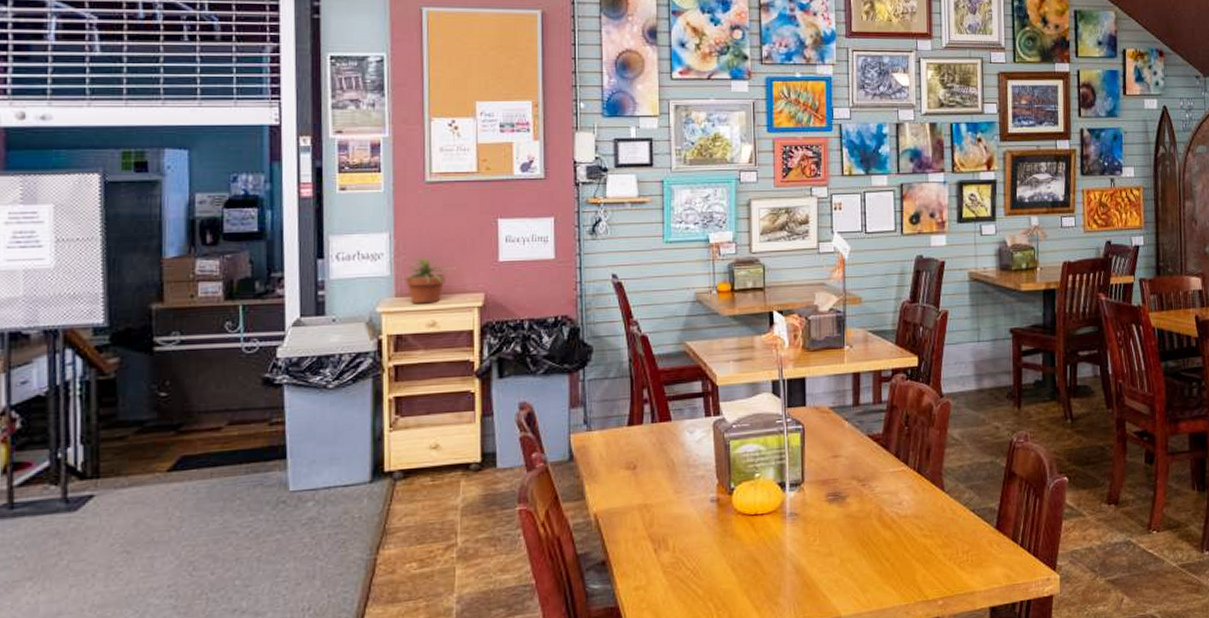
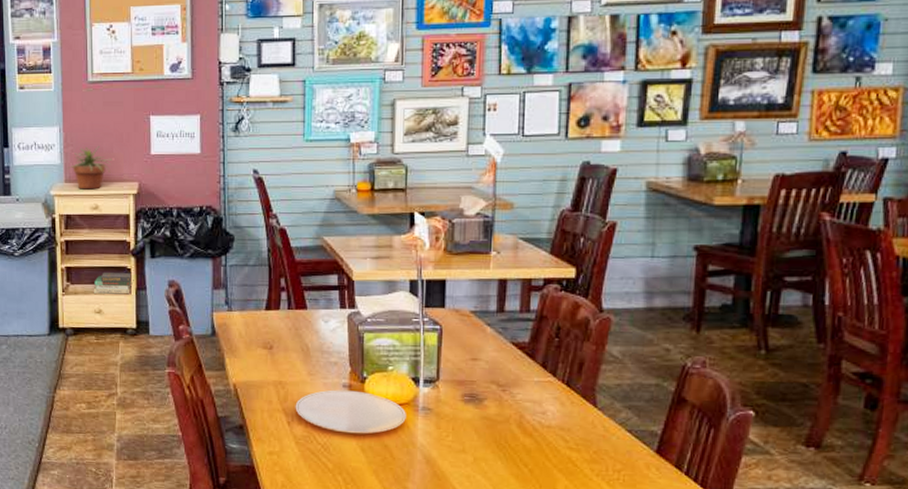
books: none [428,396,479,426] -> present [93,272,134,295]
plate: none [662,504,775,553] -> present [295,390,406,434]

